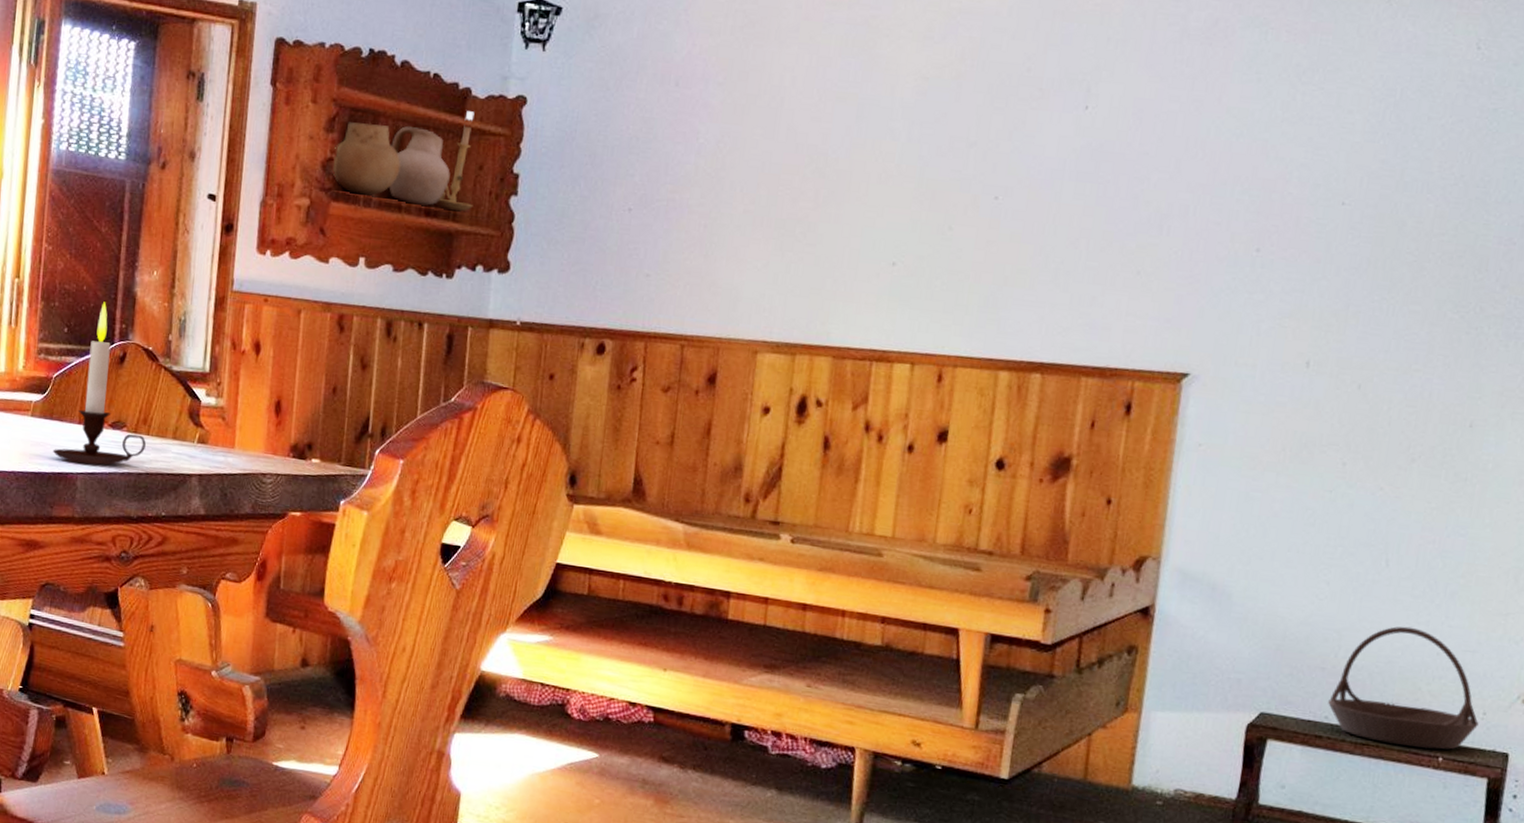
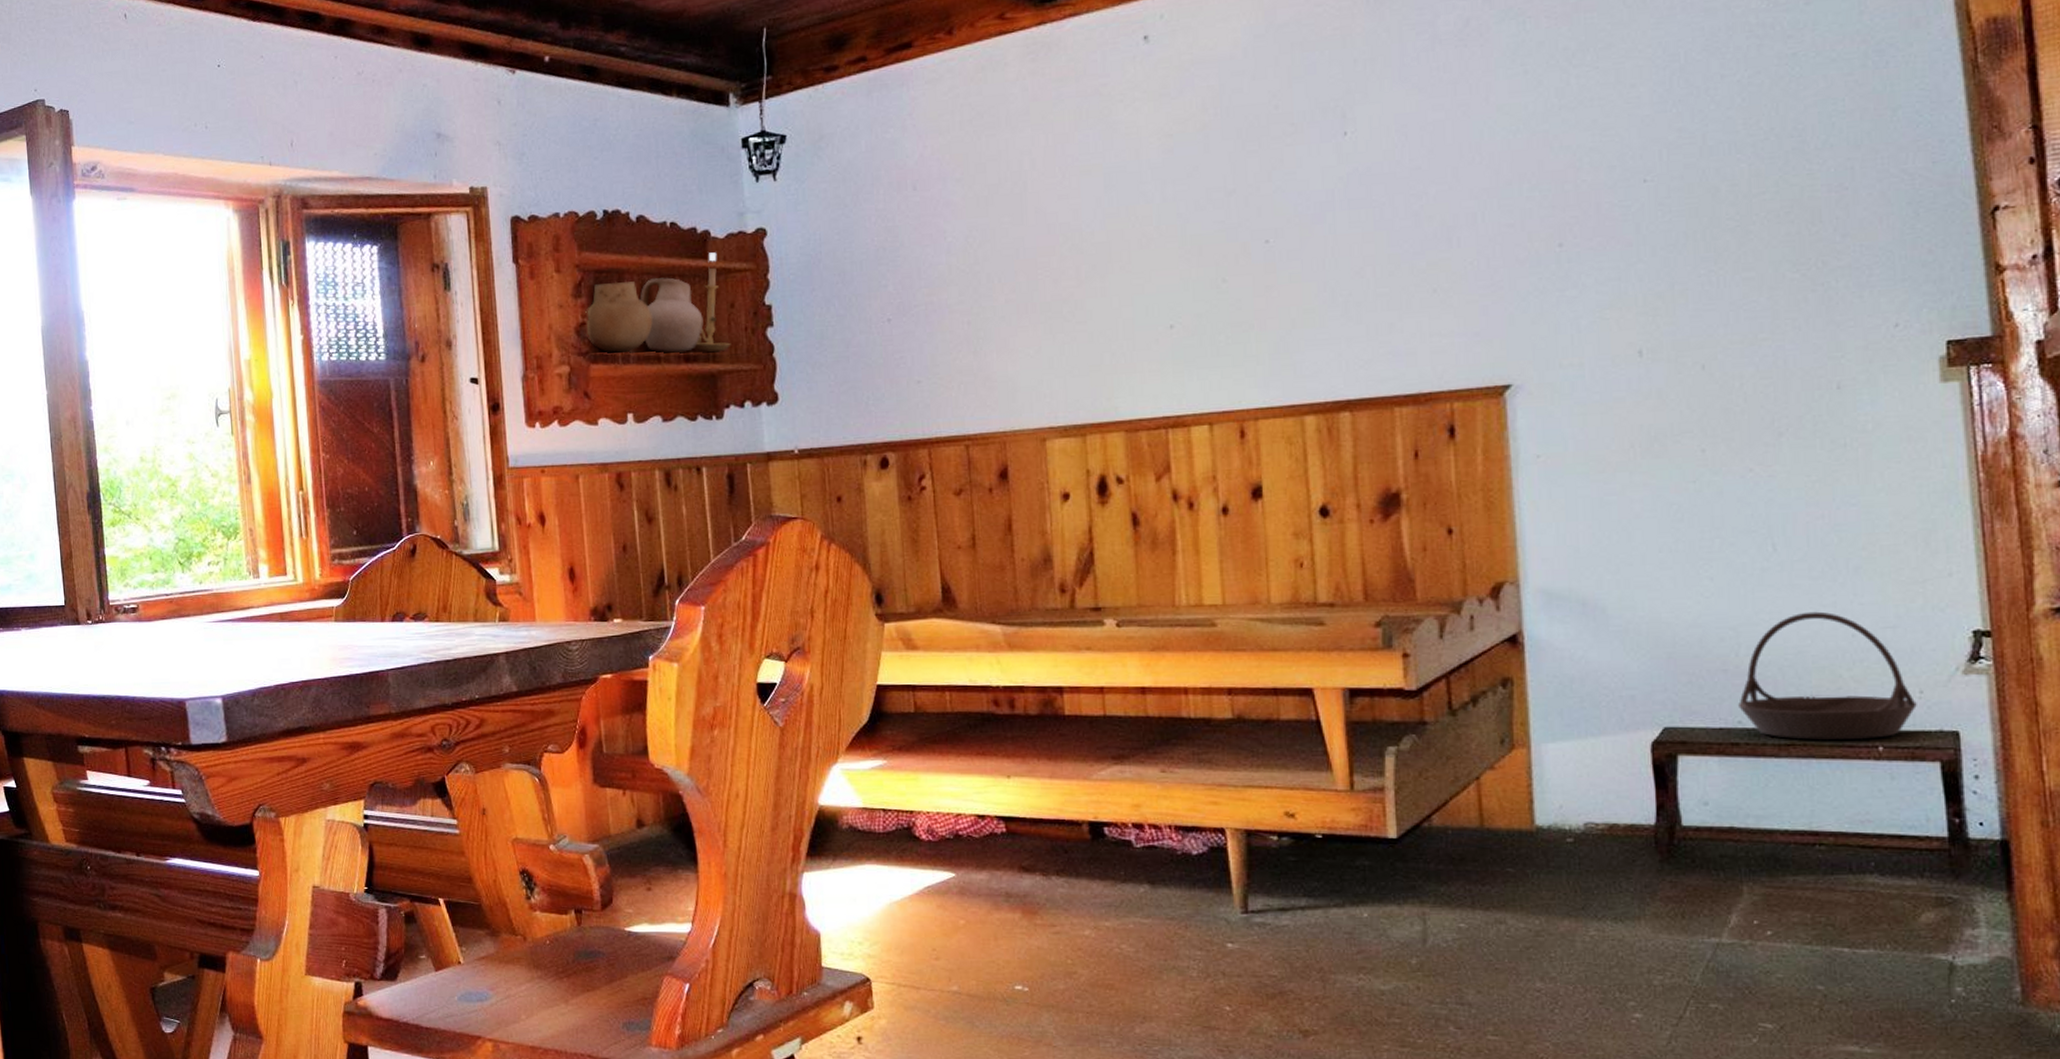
candle: present [52,301,146,465] -> none [360,499,449,660]

